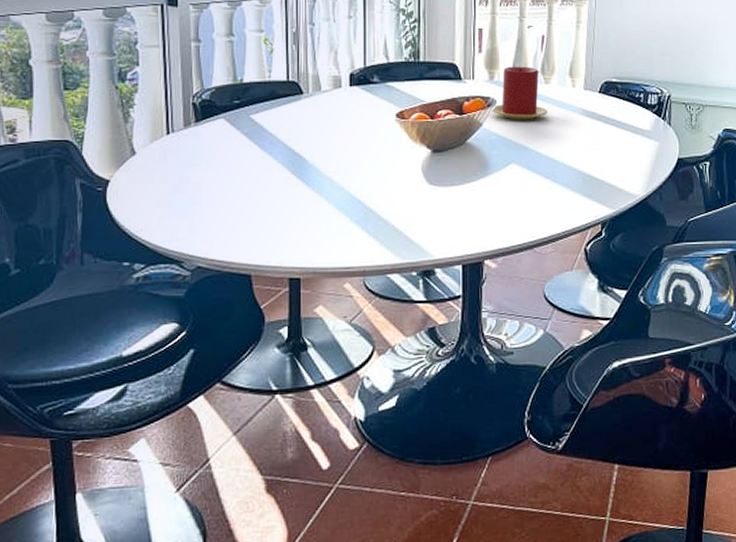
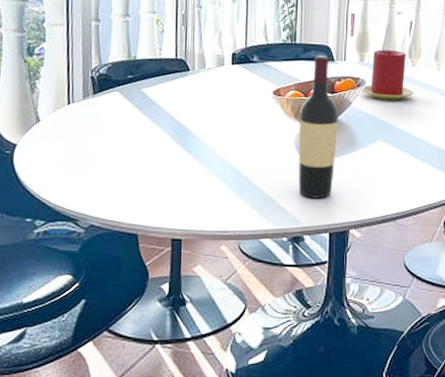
wine bottle: none [426,74,468,228] -> present [298,55,338,199]

